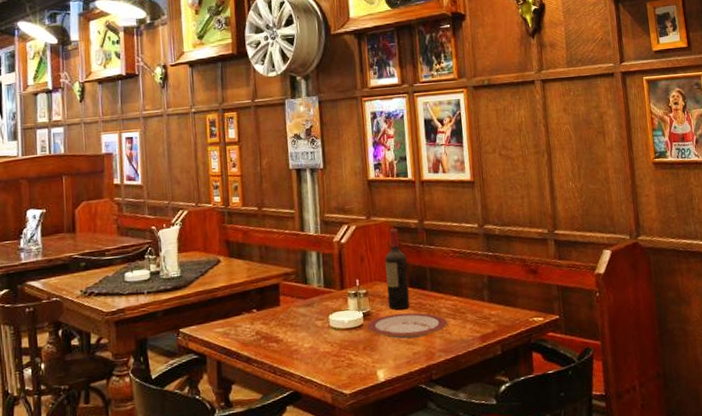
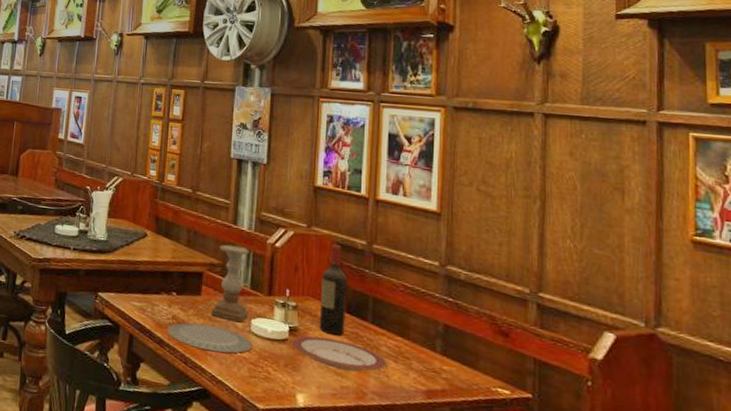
plate: none [252,330,333,356] -> present [167,322,252,354]
candle holder: none [291,250,326,322] -> present [211,244,249,323]

